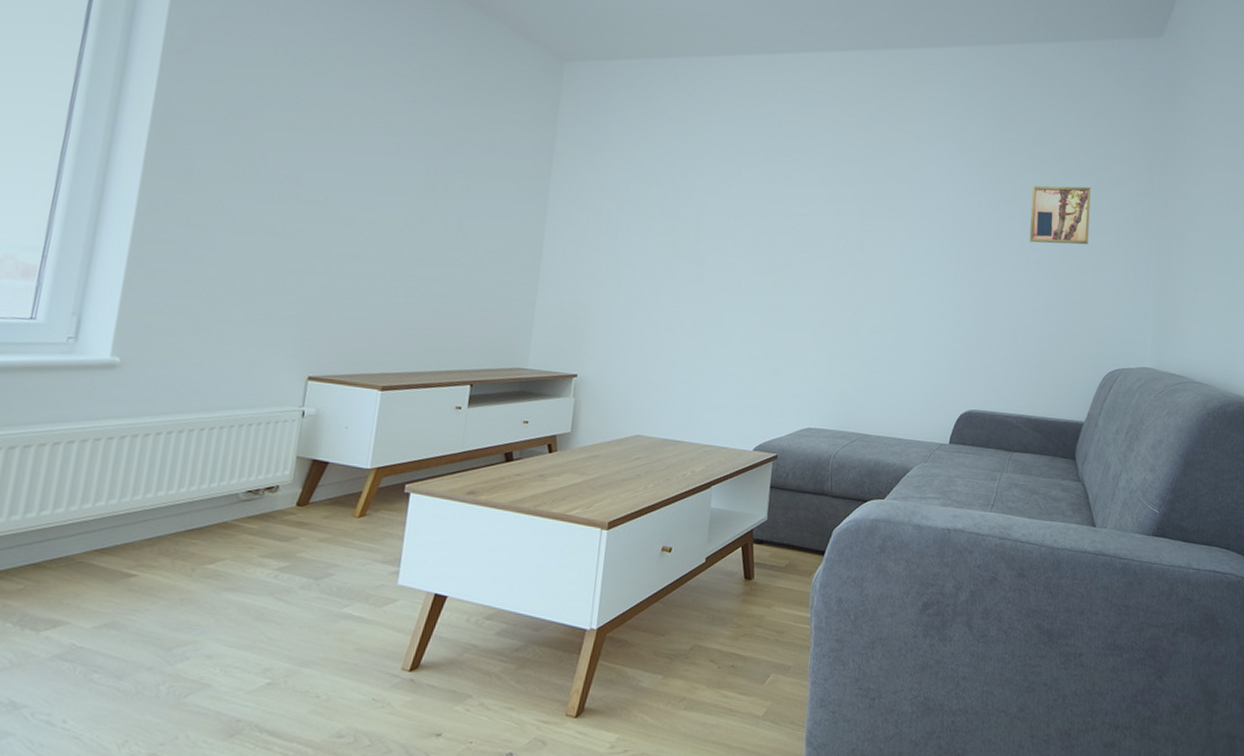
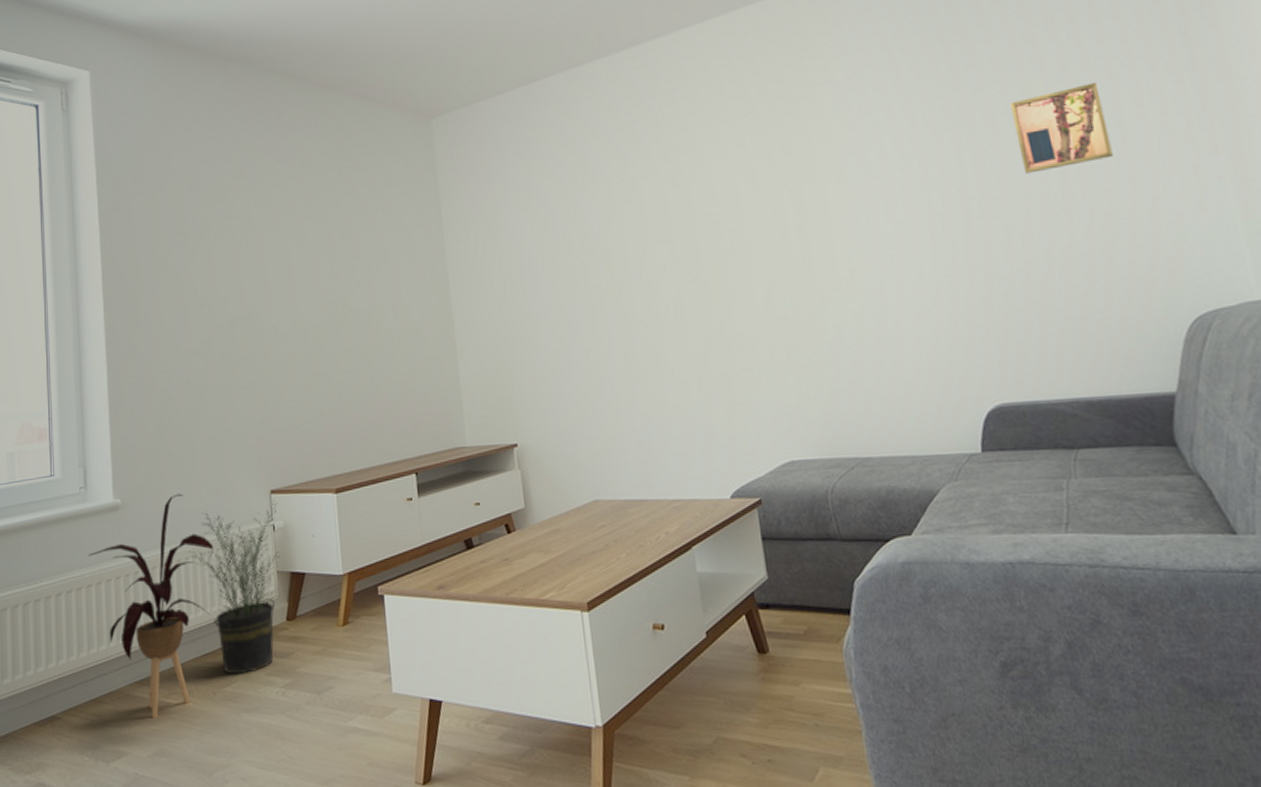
house plant: none [62,363,228,589] -> present [88,493,214,718]
potted plant: none [195,386,314,554] -> present [189,499,281,675]

